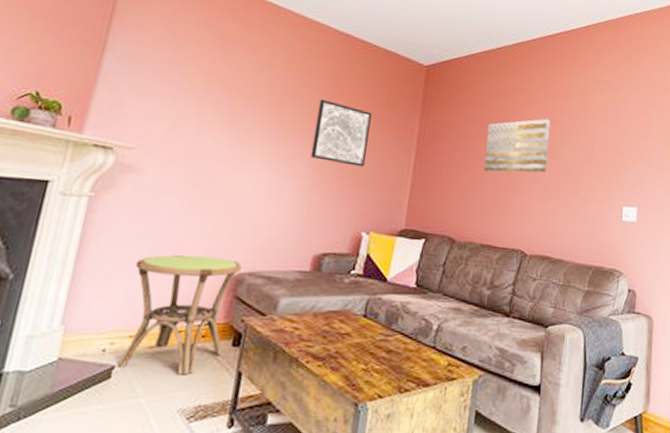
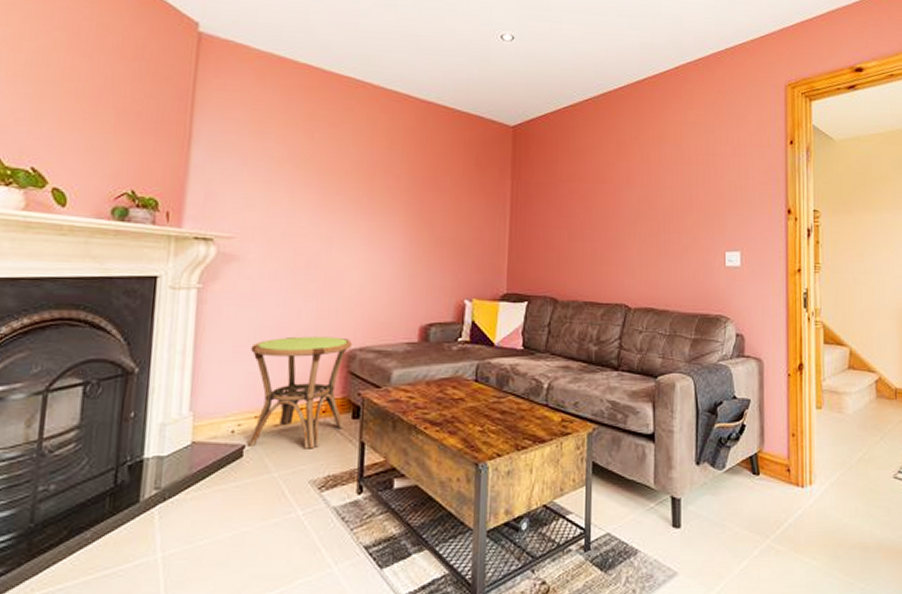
wall art: present [310,98,372,167] -> none [406,170,462,236]
wall art: present [484,118,550,173] -> none [580,169,645,229]

